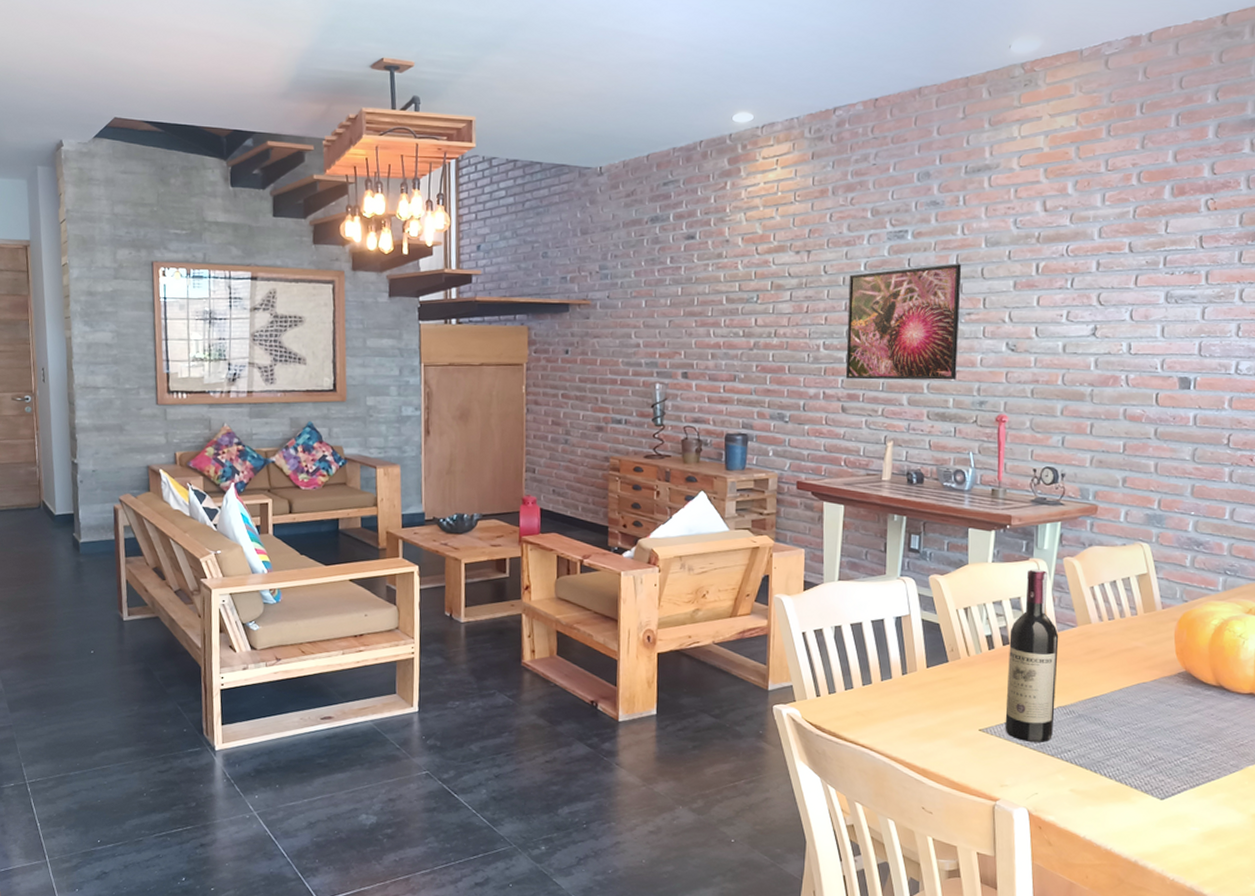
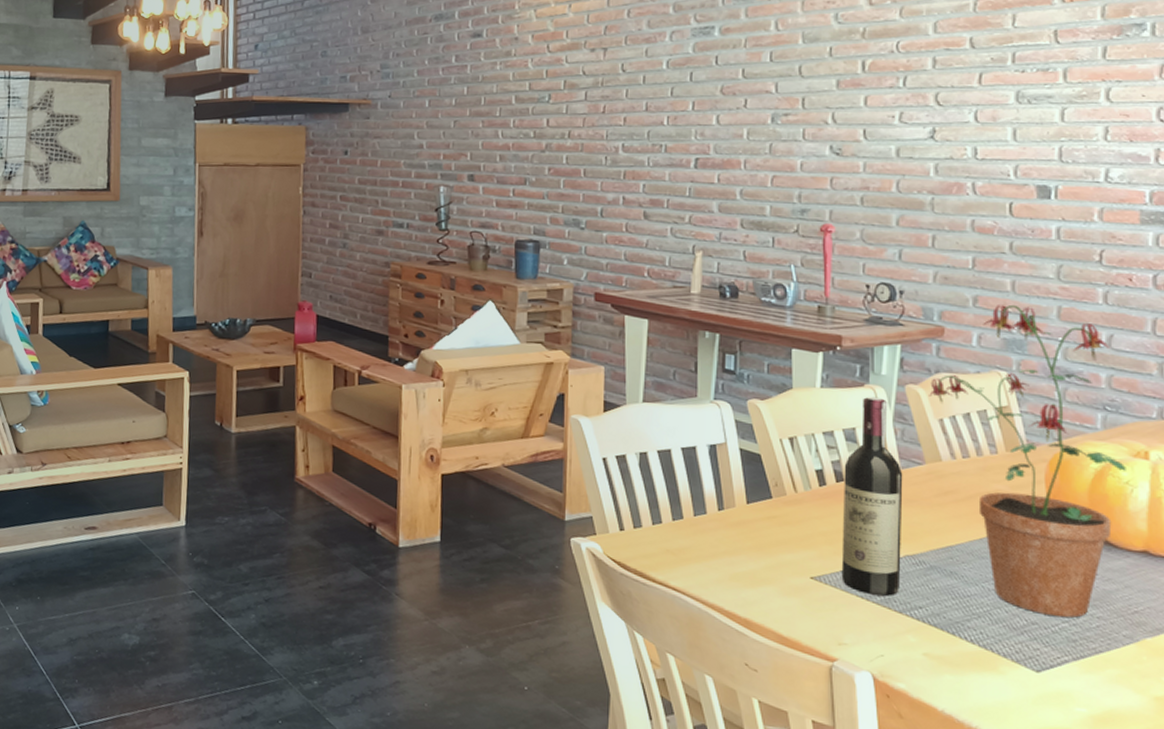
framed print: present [845,264,961,380] -> none [647,61,775,186]
potted plant: none [1083,484,1240,752] -> present [929,304,1126,618]

